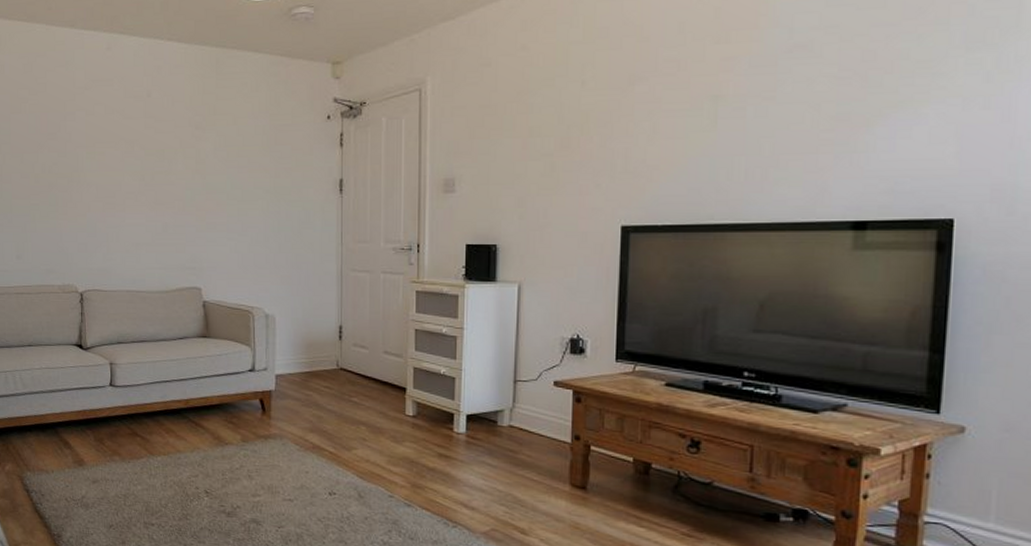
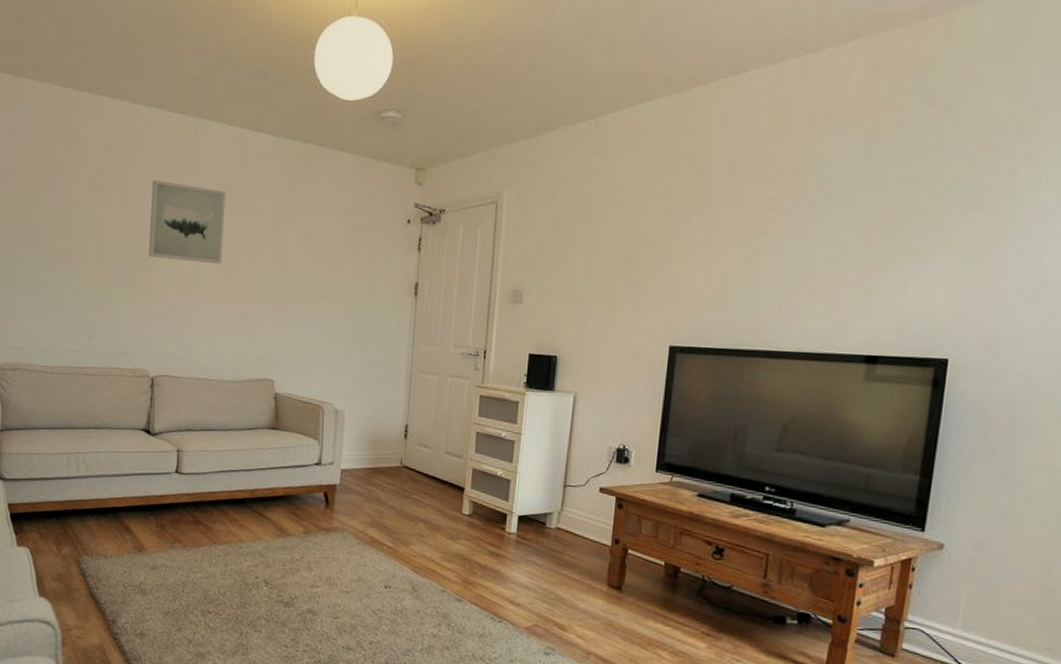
wall art: none [69,97,142,176] -> present [148,179,226,264]

